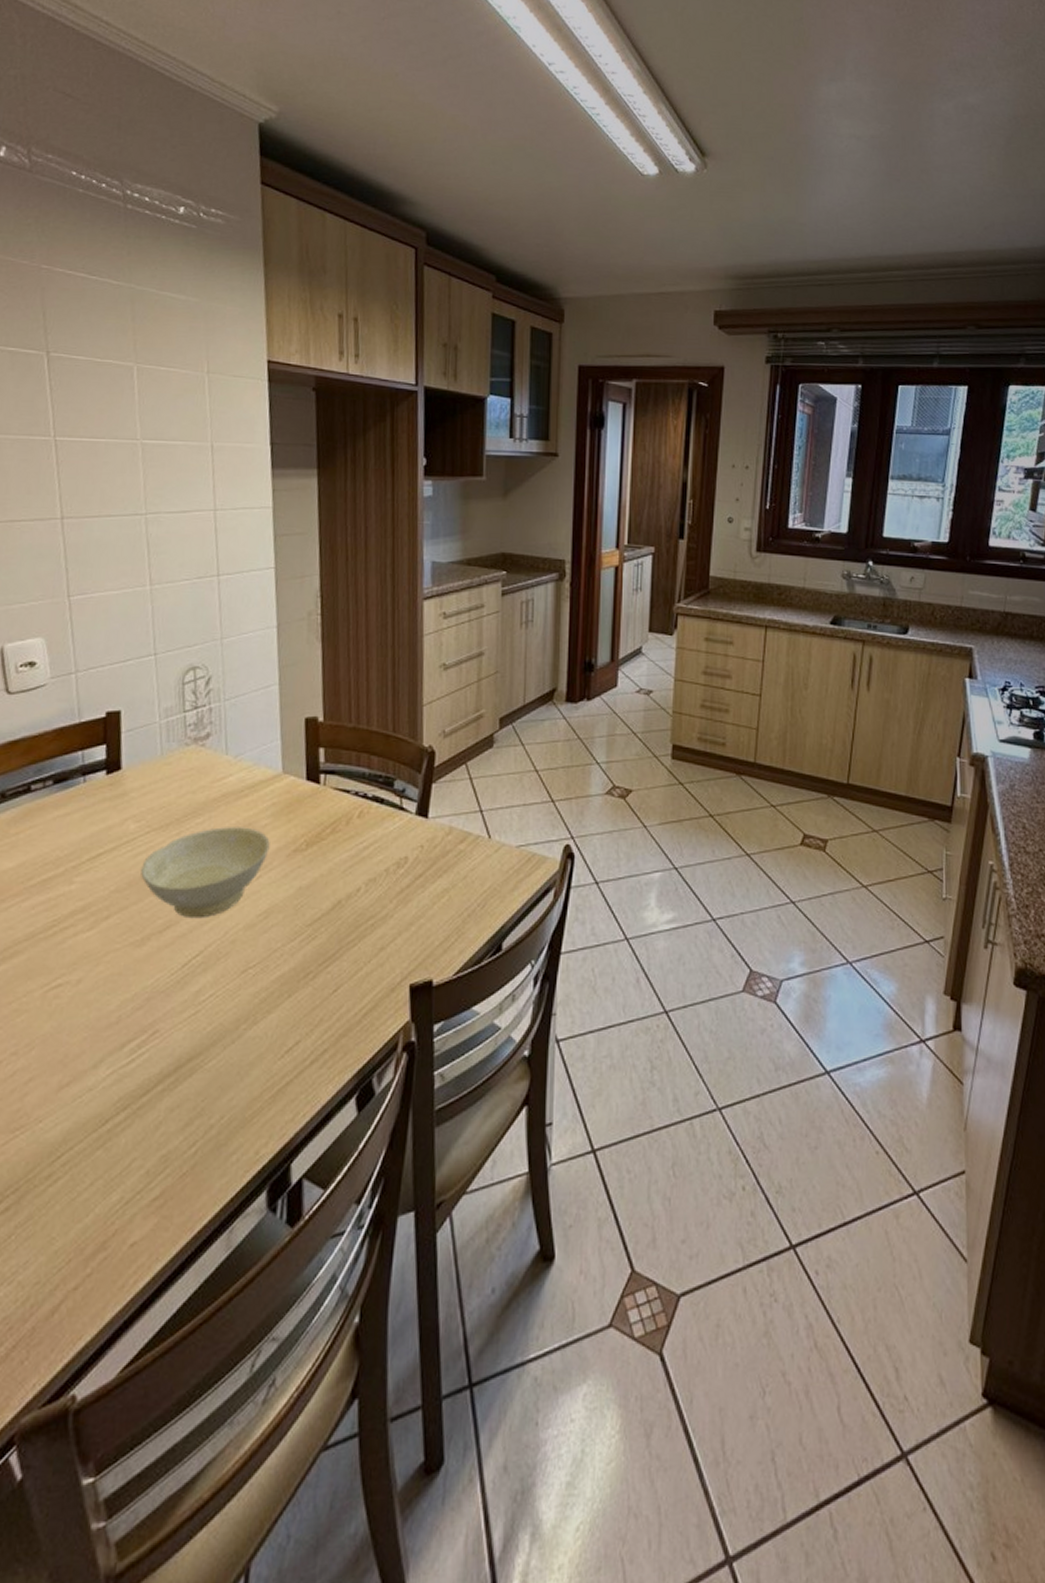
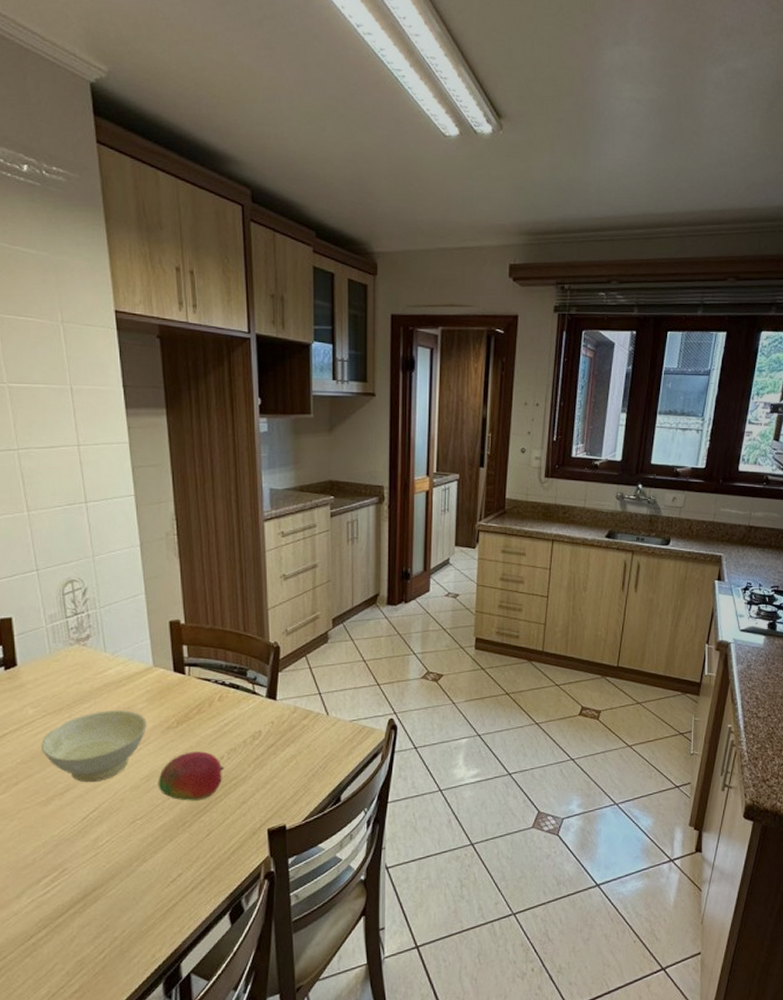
fruit: none [278,881,361,945] -> present [158,751,225,801]

